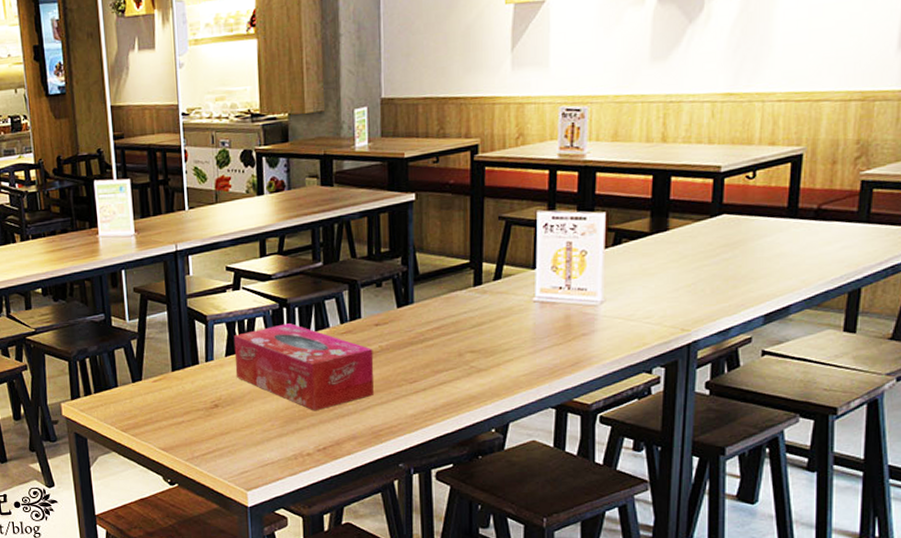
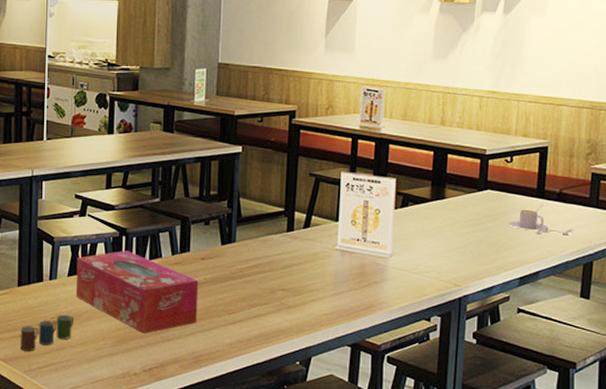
cup: none [179,397,236,439] -> present [20,314,74,352]
cup: none [749,224,837,261] -> present [508,204,574,234]

